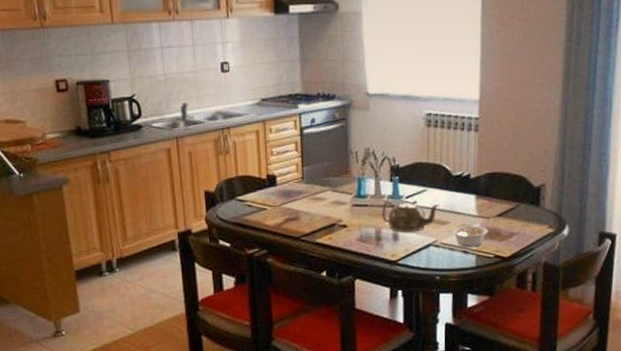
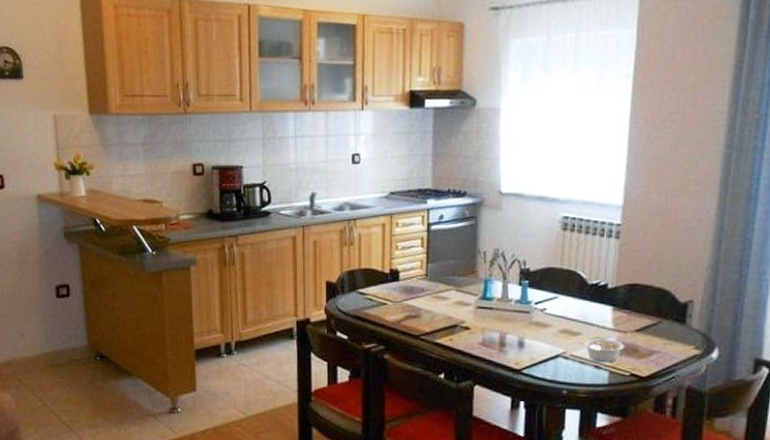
teapot: present [381,200,440,233] -> none [507,305,572,341]

